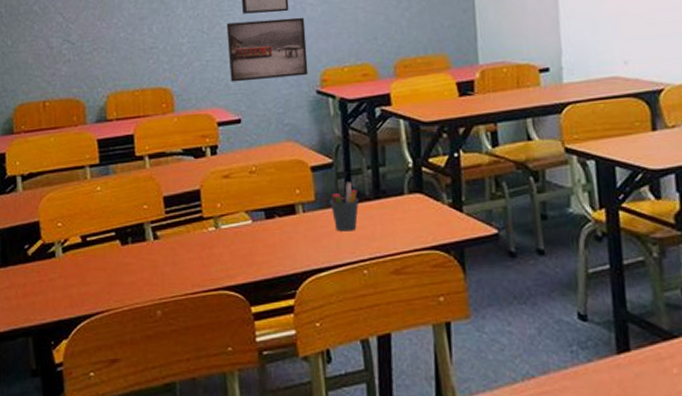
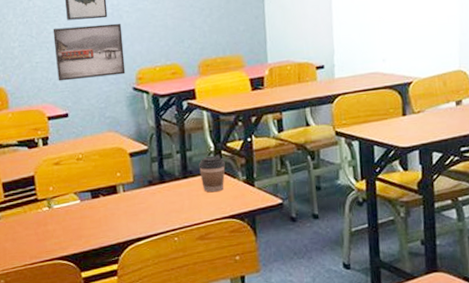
pen holder: present [330,182,359,232] -> none [145,165,170,207]
coffee cup: none [394,171,427,217] -> present [199,154,226,193]

